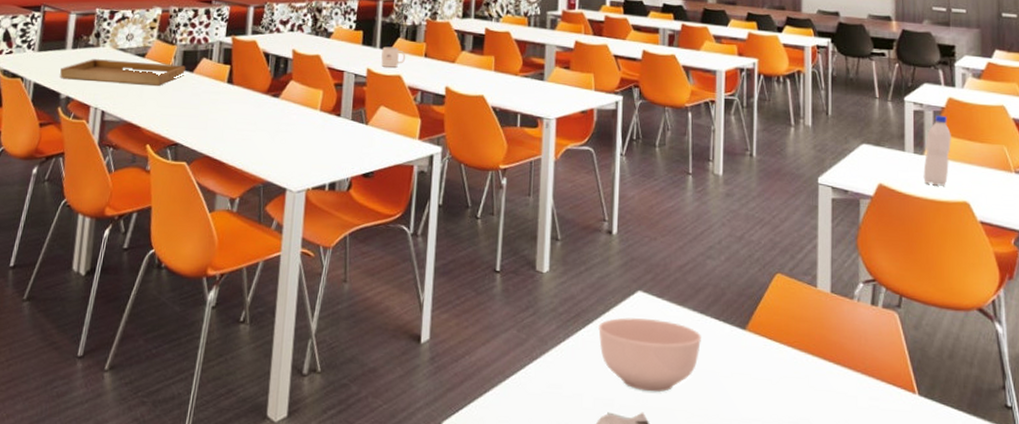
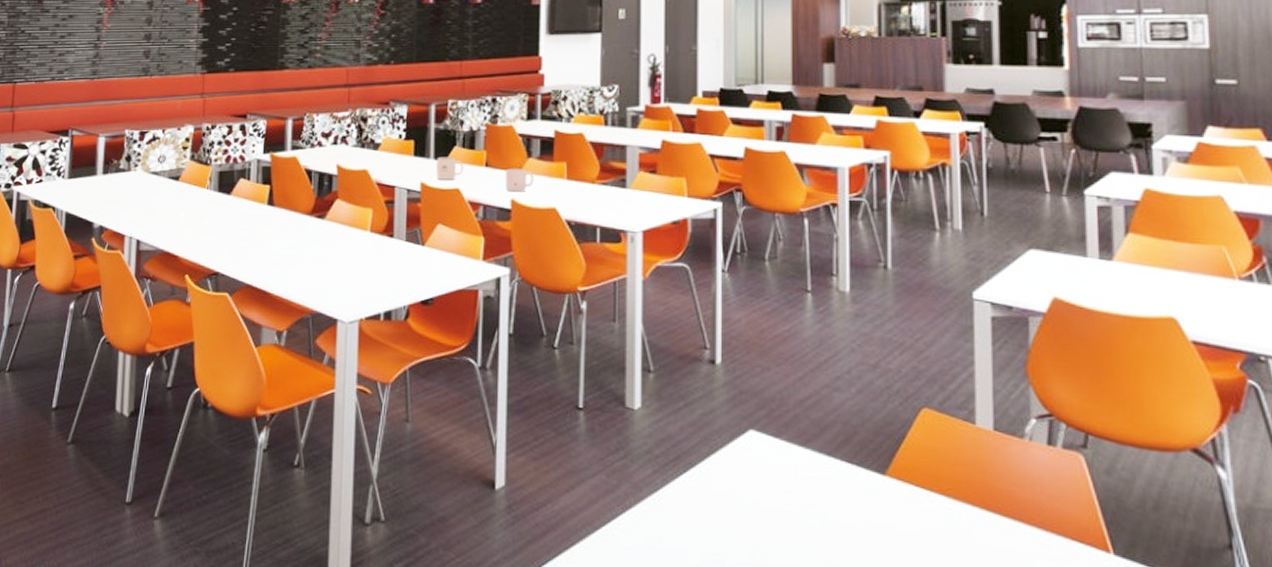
tray: present [60,59,186,86] -> none [92,184,222,211]
mug: none [441,59,467,81] -> present [505,168,535,192]
bowl: present [598,317,701,392] -> none [703,461,830,547]
water bottle: present [923,114,951,186] -> none [1112,210,1150,299]

